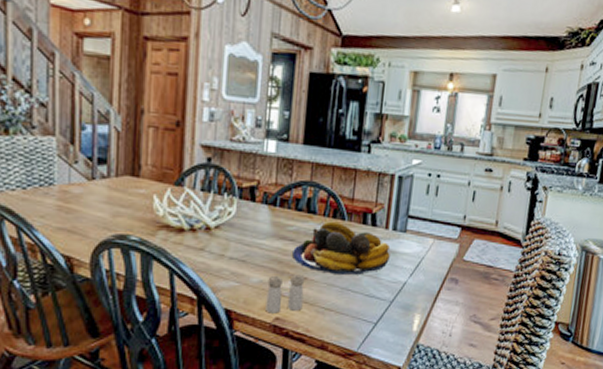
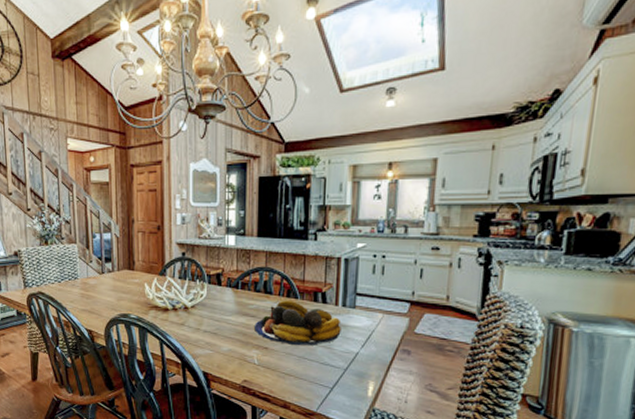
salt and pepper shaker: present [265,274,305,314] -> none [235,344,266,377]

